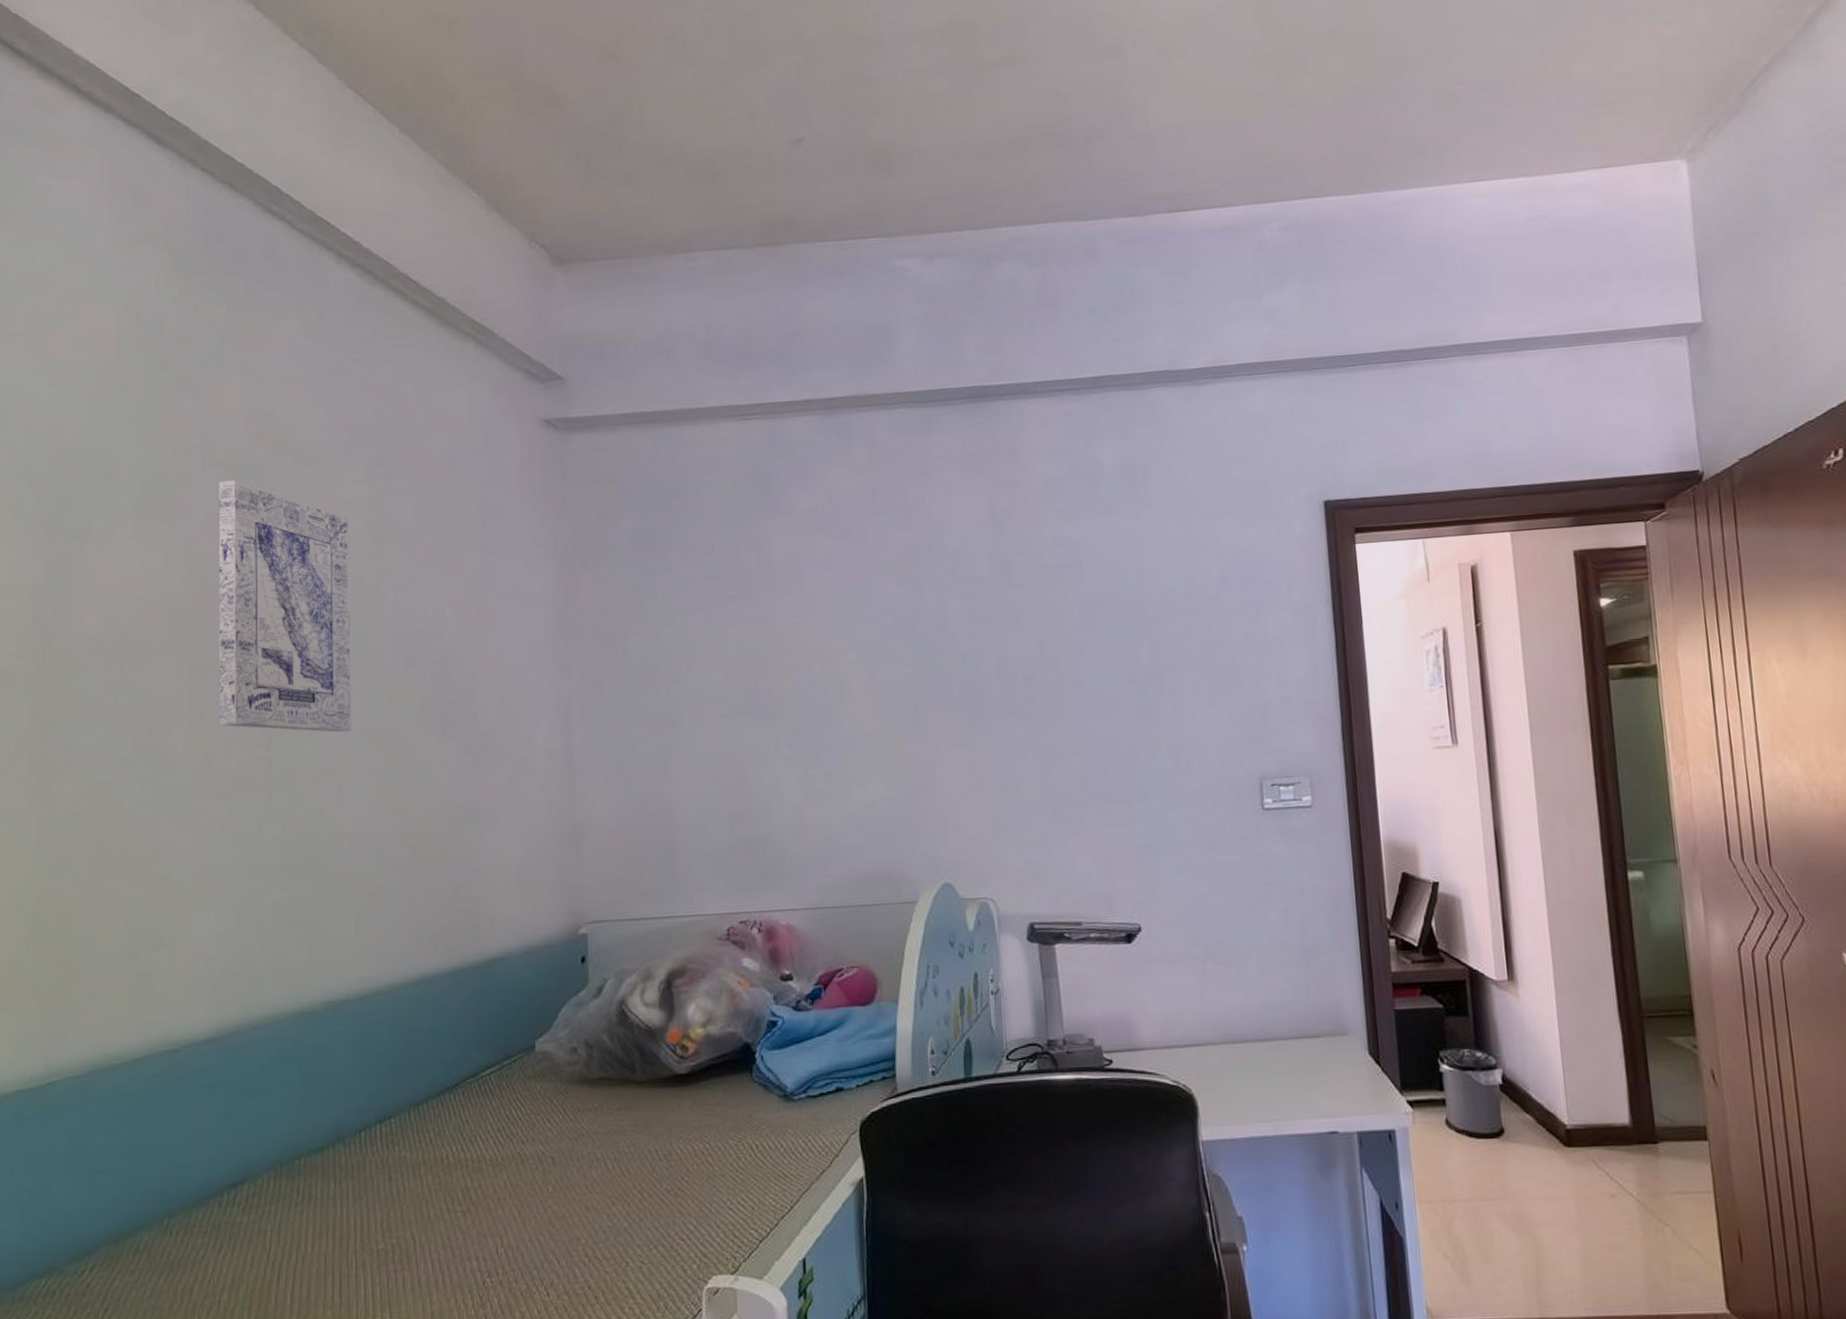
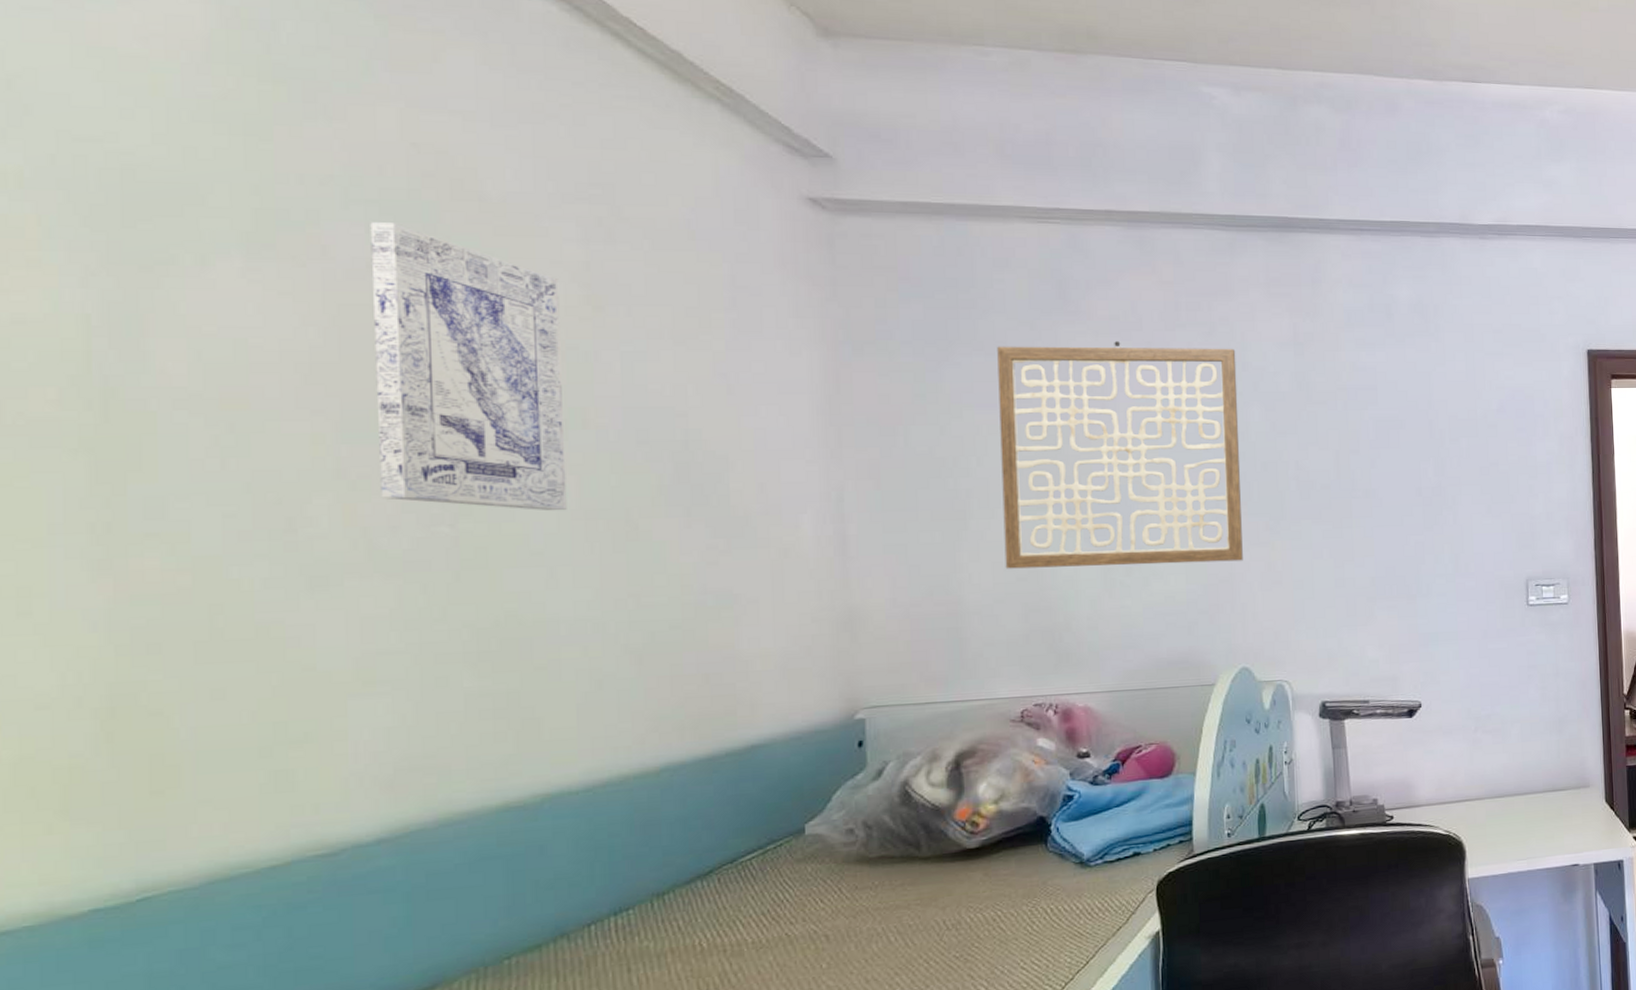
wall art: none [705,532,943,778] -> present [997,341,1243,569]

